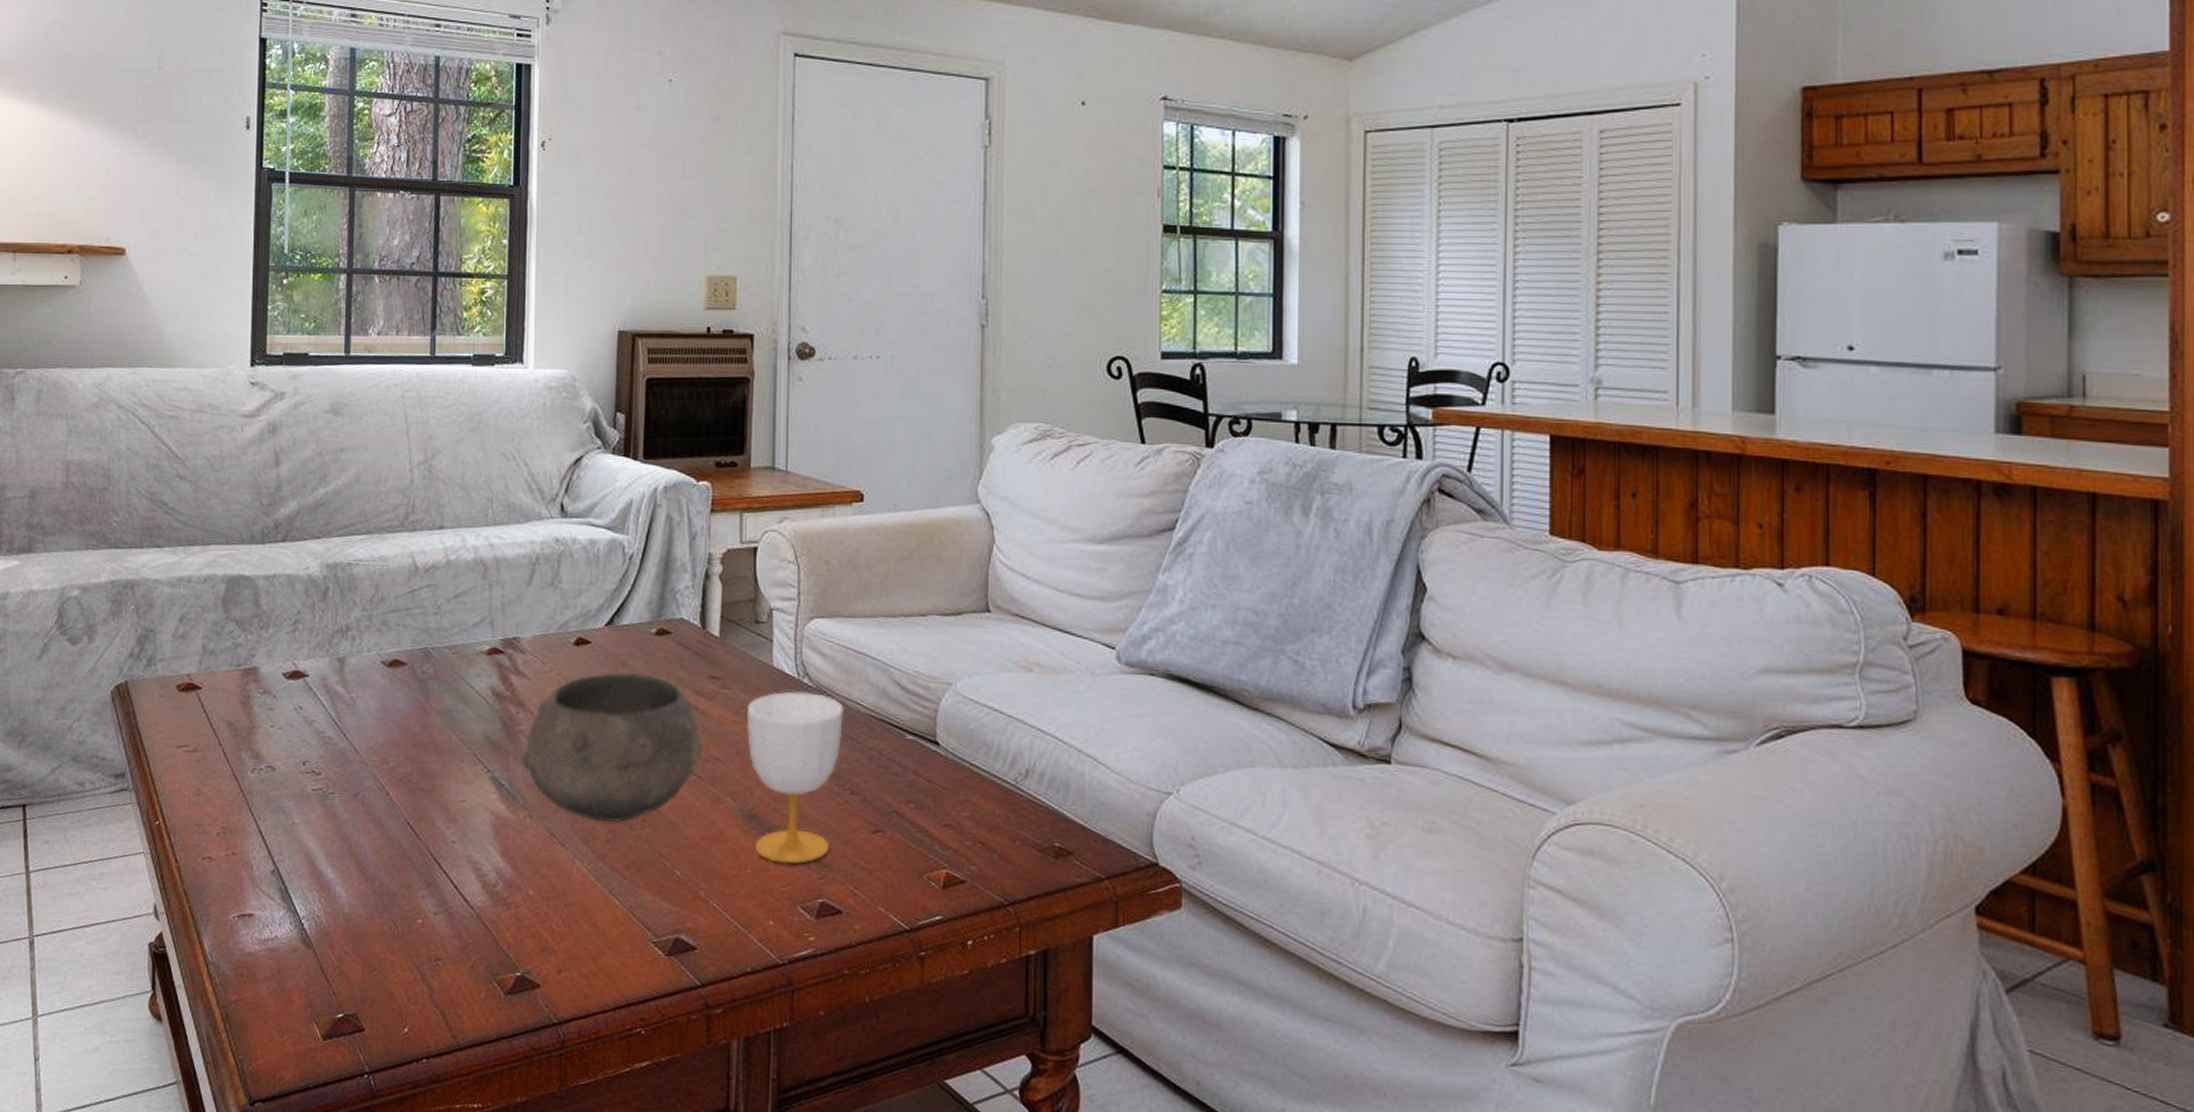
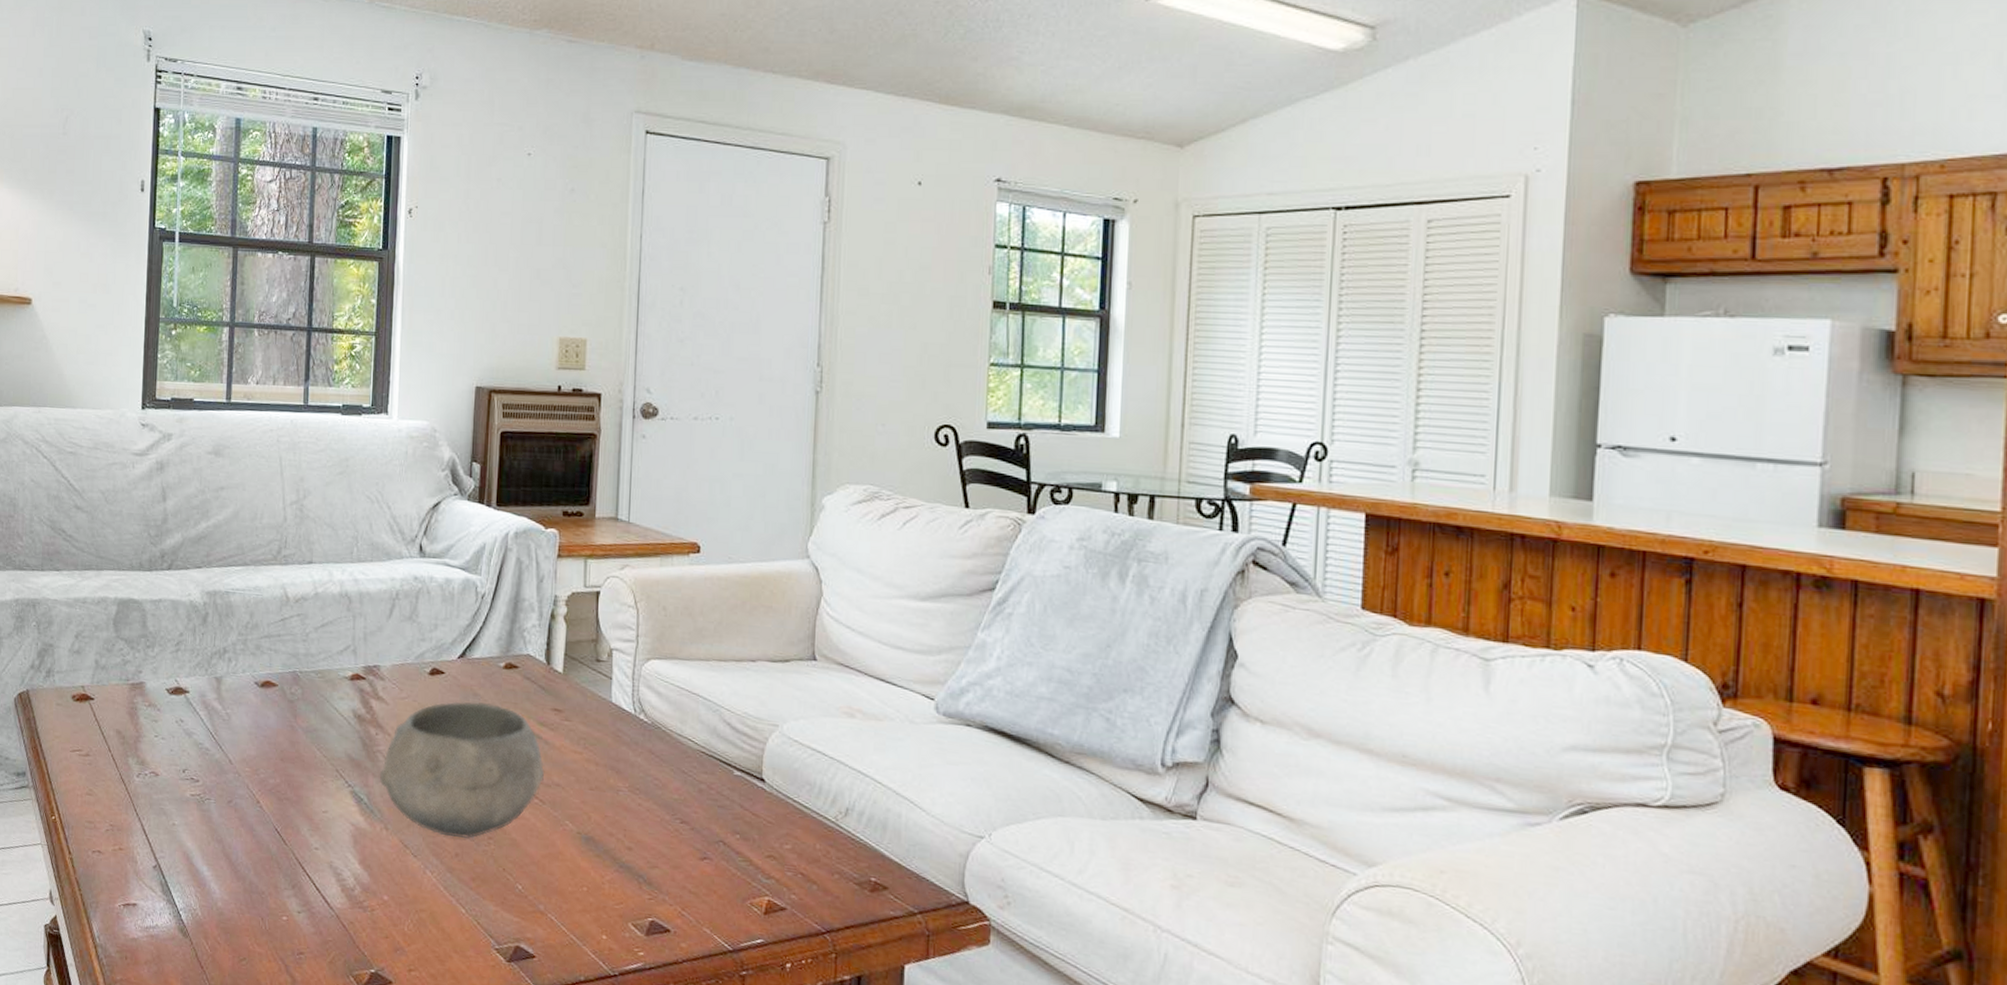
cup: present [746,691,843,864] -> none [585,726,676,885]

